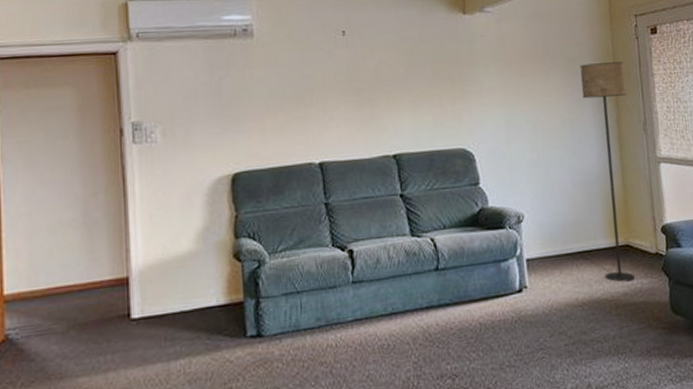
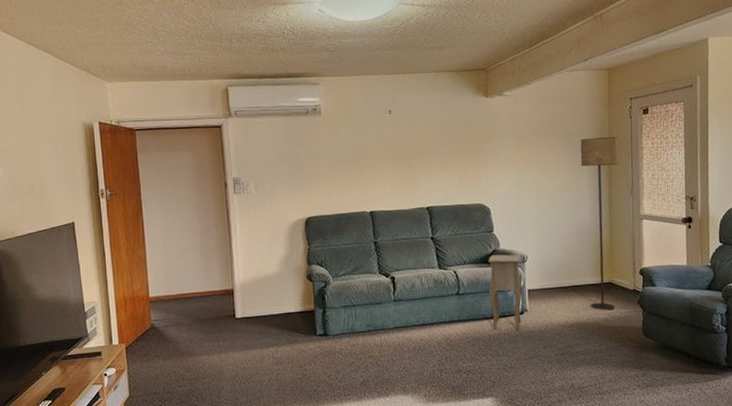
side table: none [474,213,534,316] -> present [488,254,532,331]

